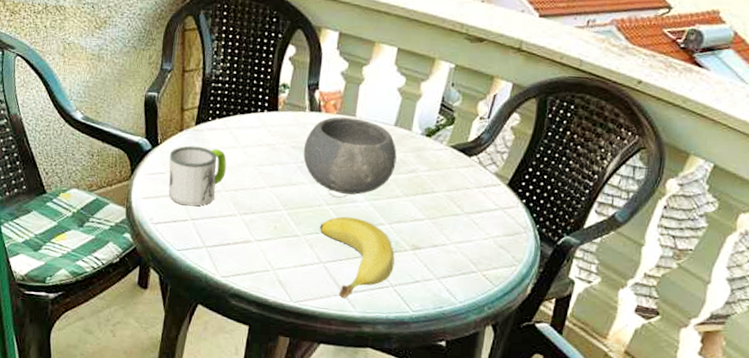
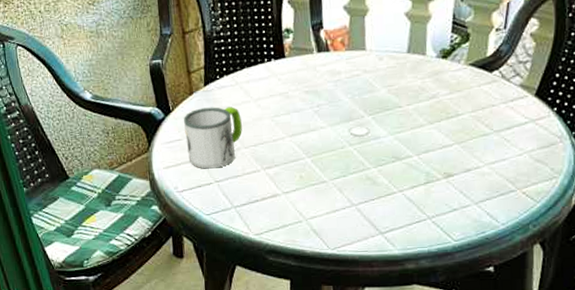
bowl: present [303,117,397,195] -> none [317,51,415,132]
banana: present [320,216,395,298] -> none [346,154,429,238]

